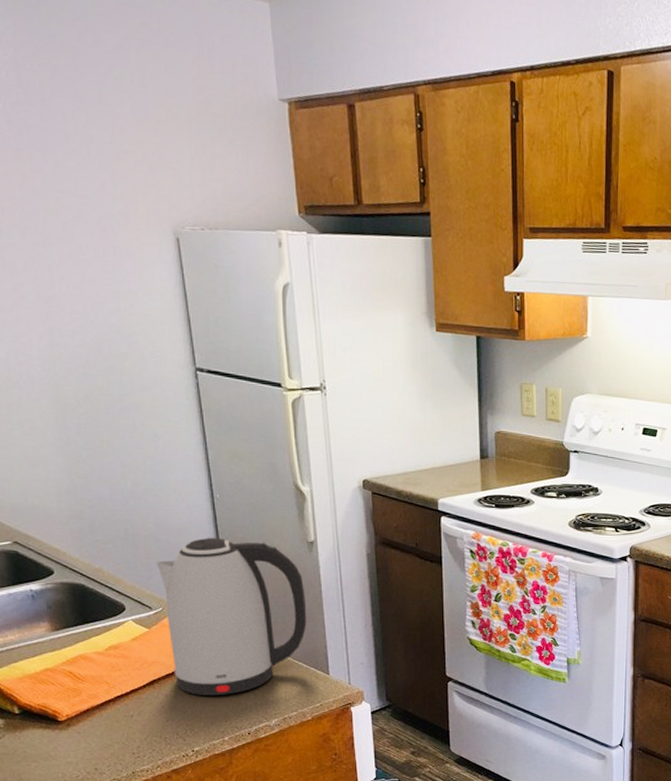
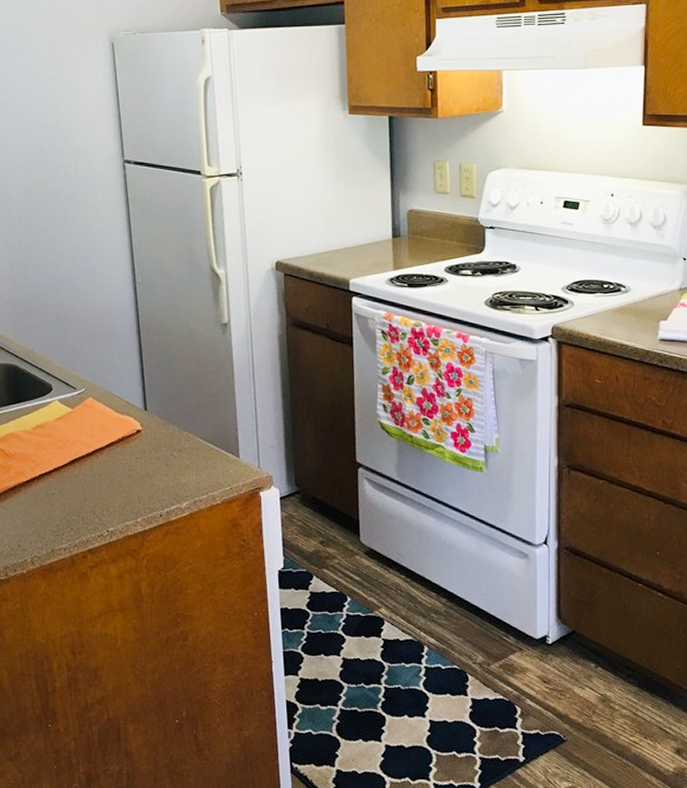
kettle: present [156,537,307,695] -> none [82,320,219,476]

